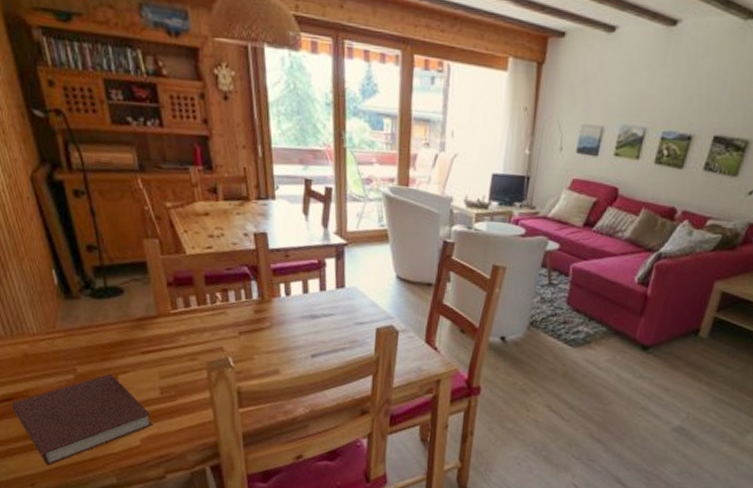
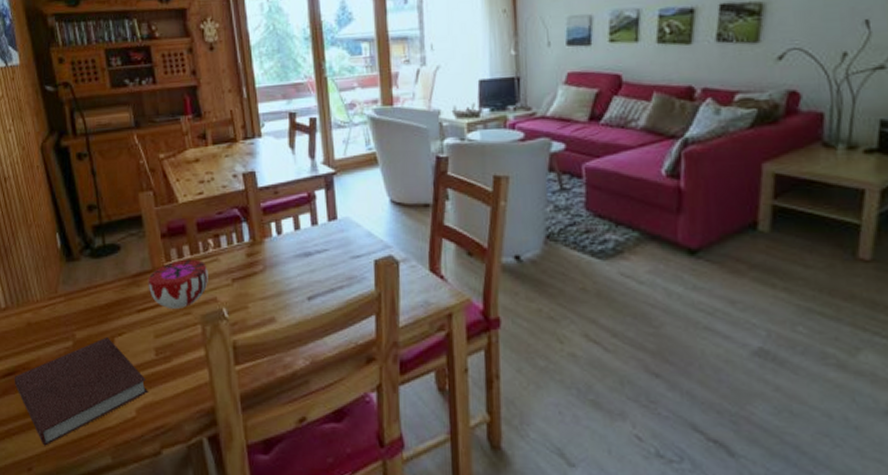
decorative bowl: none [153,309,215,354] -> present [148,259,208,308]

